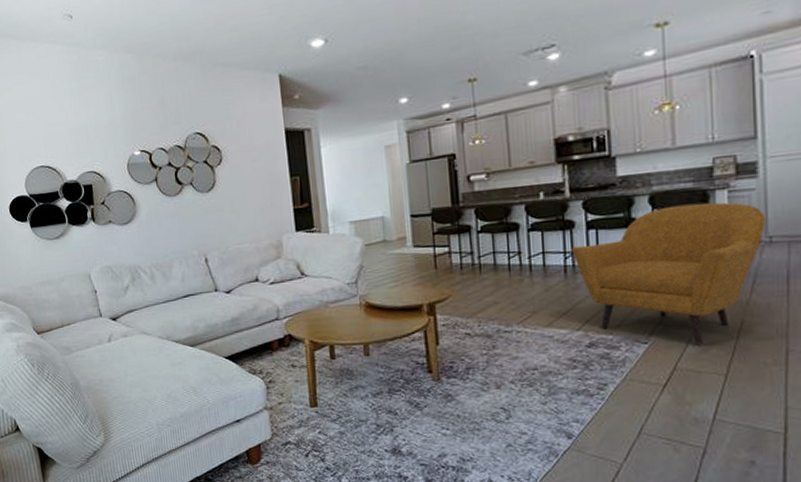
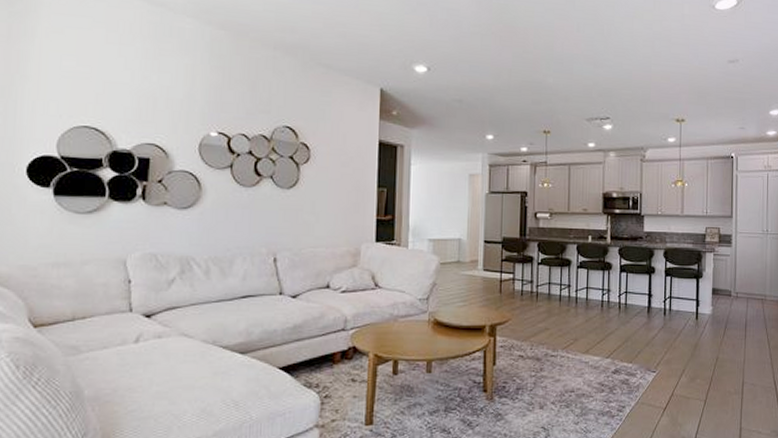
armchair: present [571,202,766,344] -> none [608,260,735,374]

